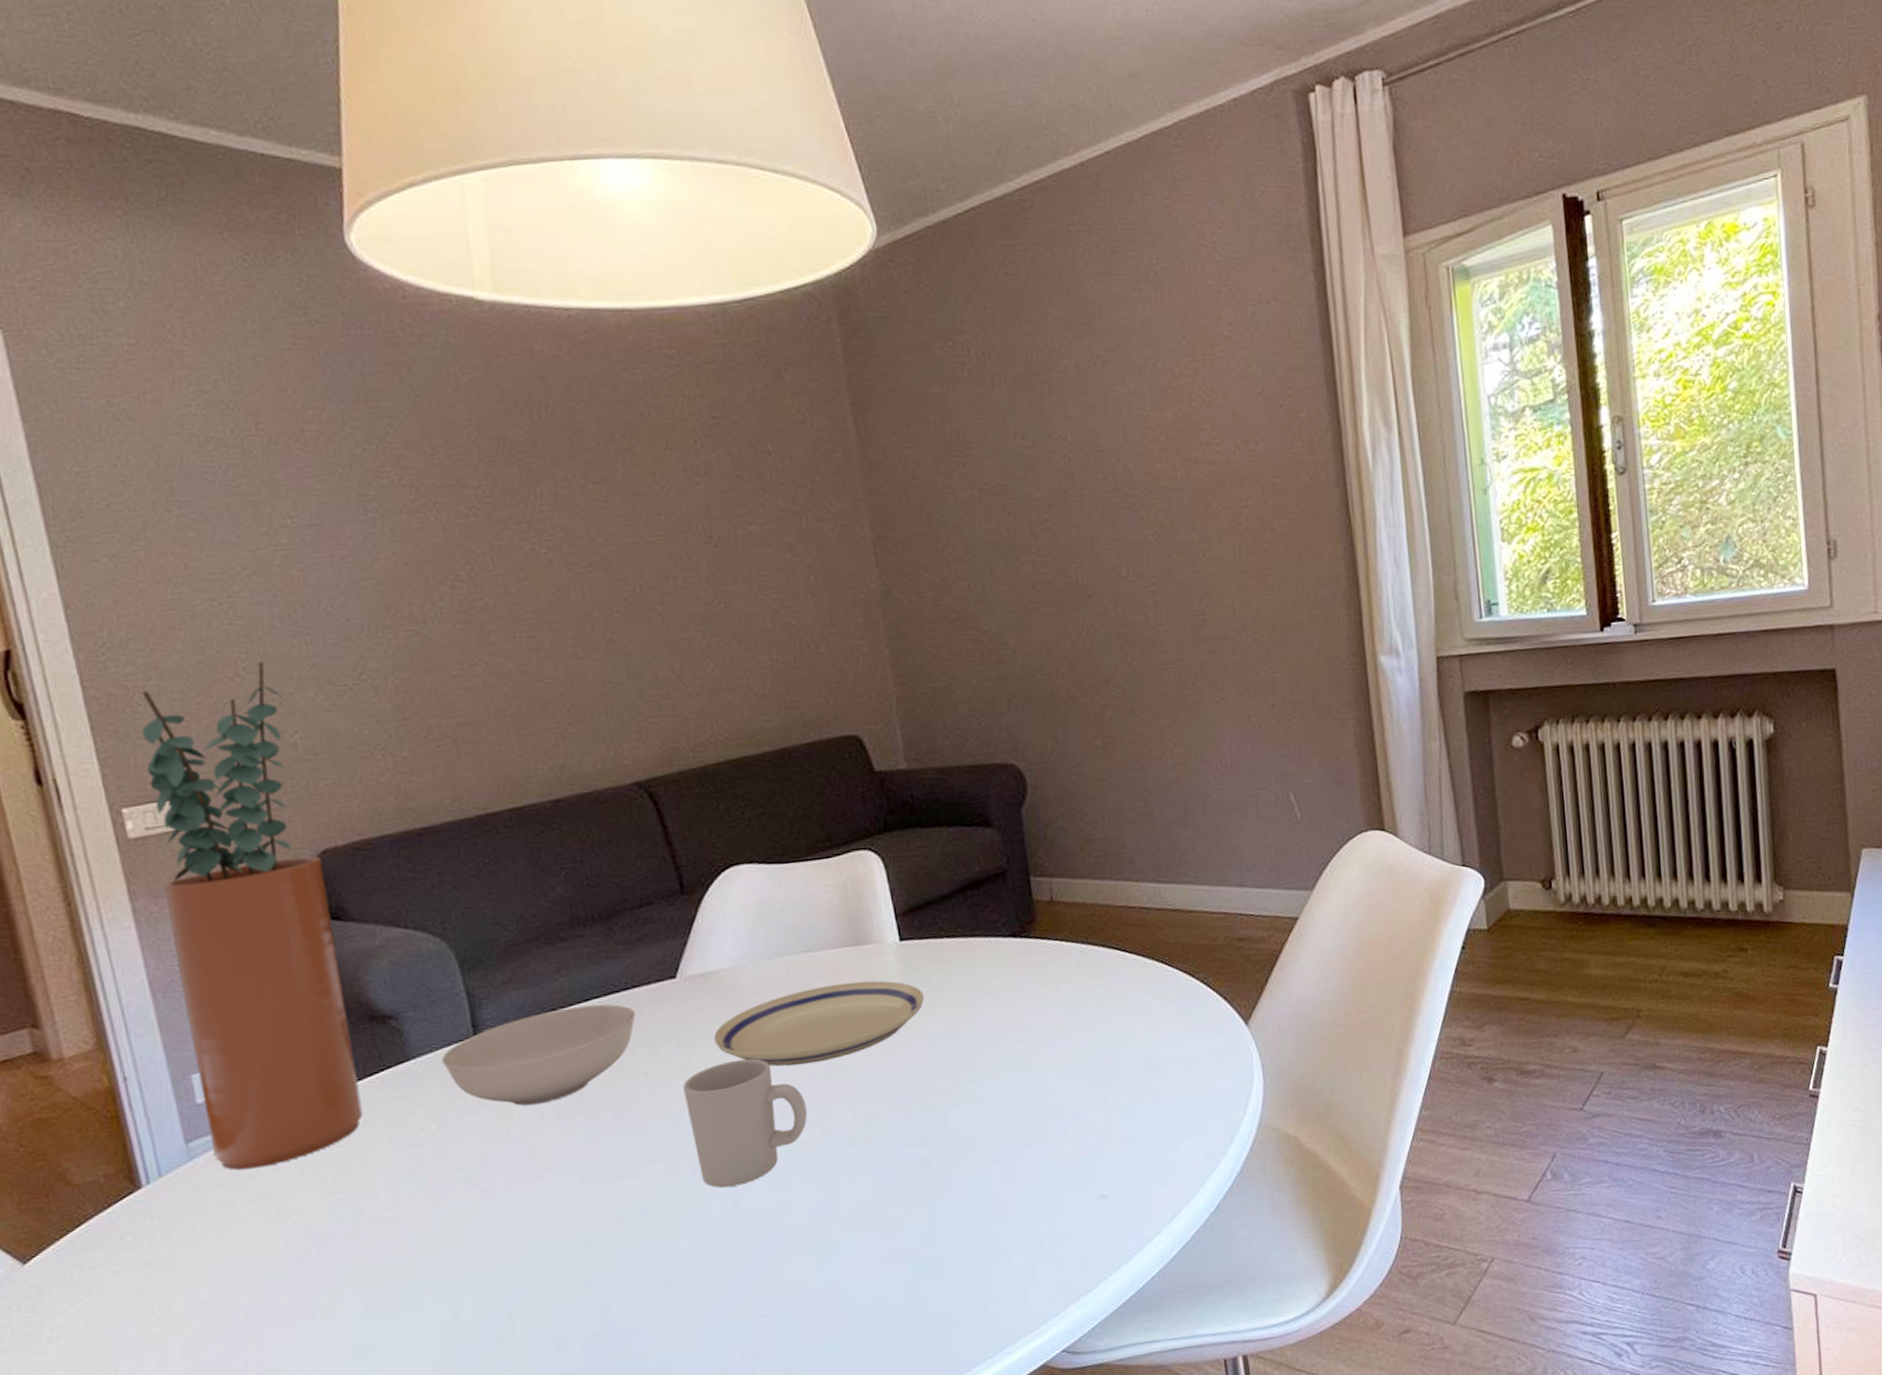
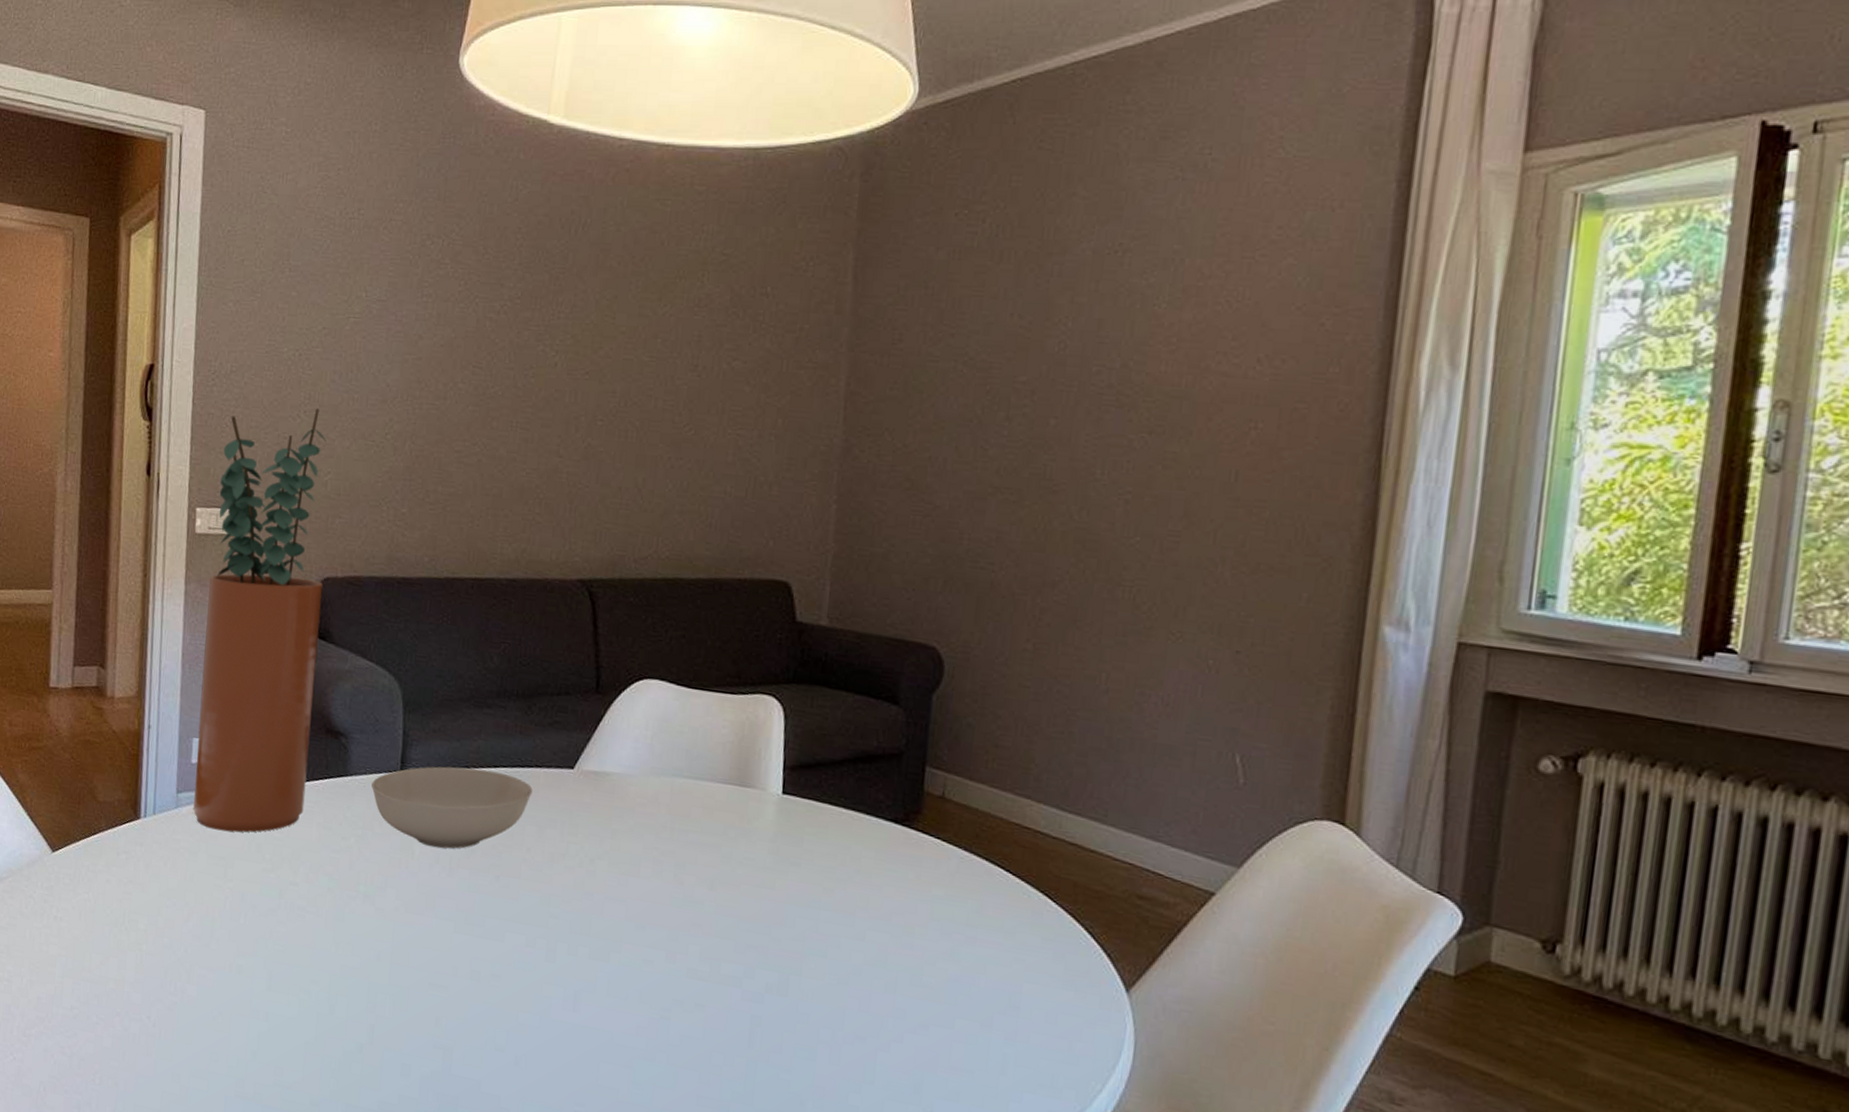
mug: present [683,1058,808,1188] -> none [553,860,660,982]
plate: present [713,980,925,1067] -> none [592,814,794,891]

